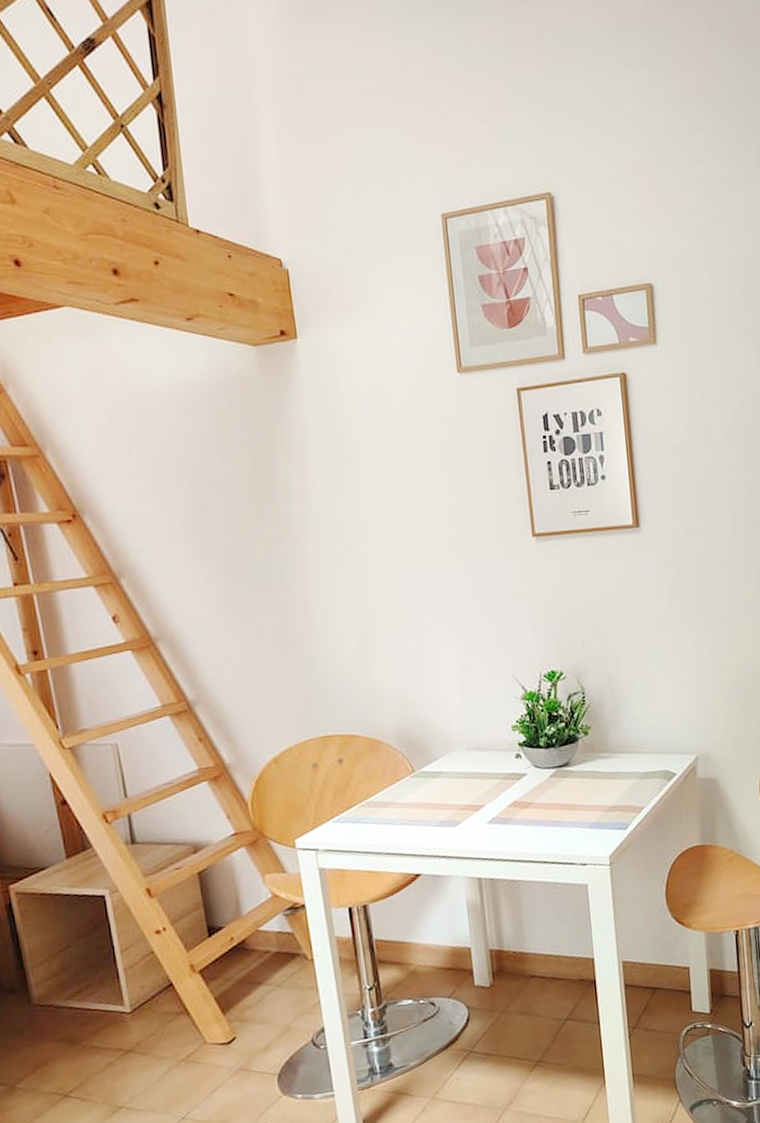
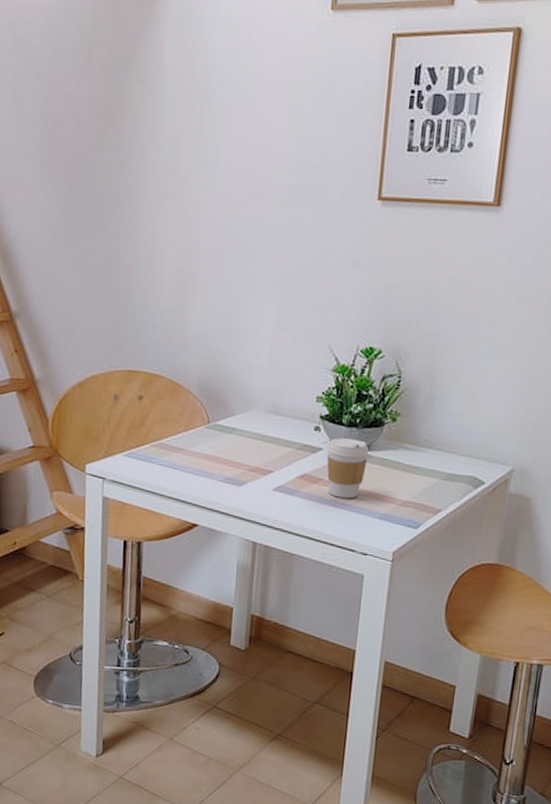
coffee cup: none [530,758,570,817] -> present [327,438,369,499]

